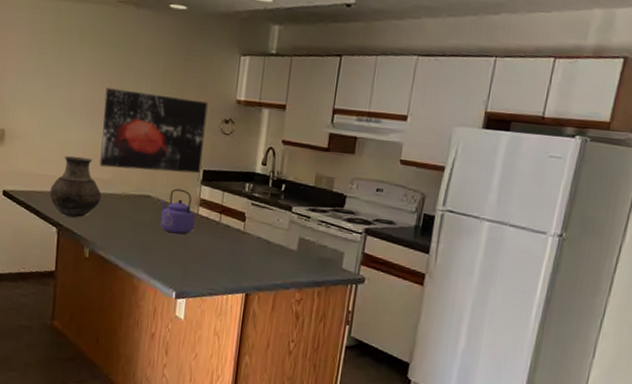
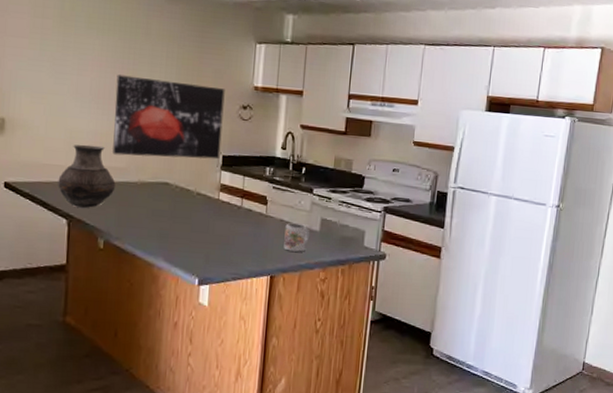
kettle: present [160,188,196,235] -> none [179,175,217,220]
mug: none [260,241,287,271] -> present [283,223,310,252]

